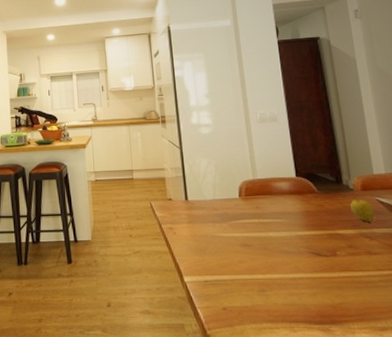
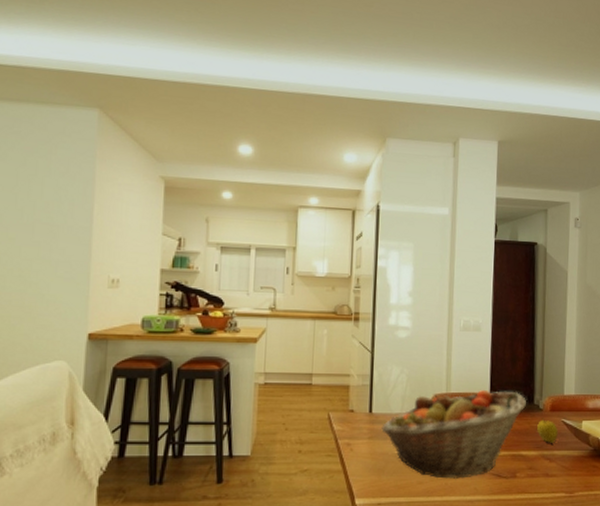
fruit basket: none [198,173,335,258] -> present [381,390,526,479]

